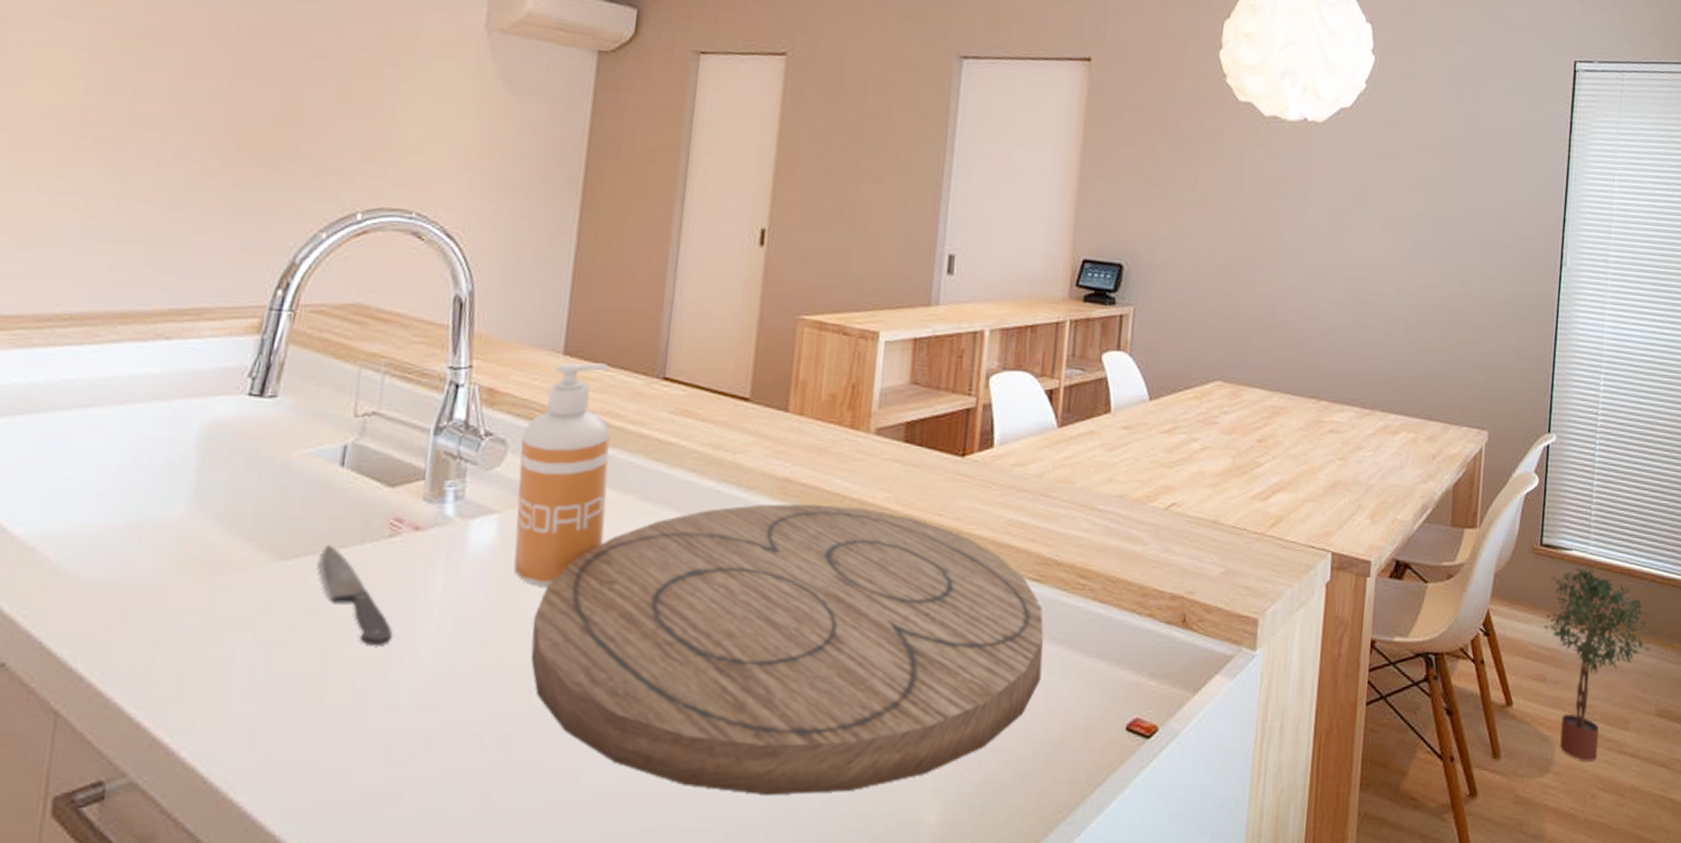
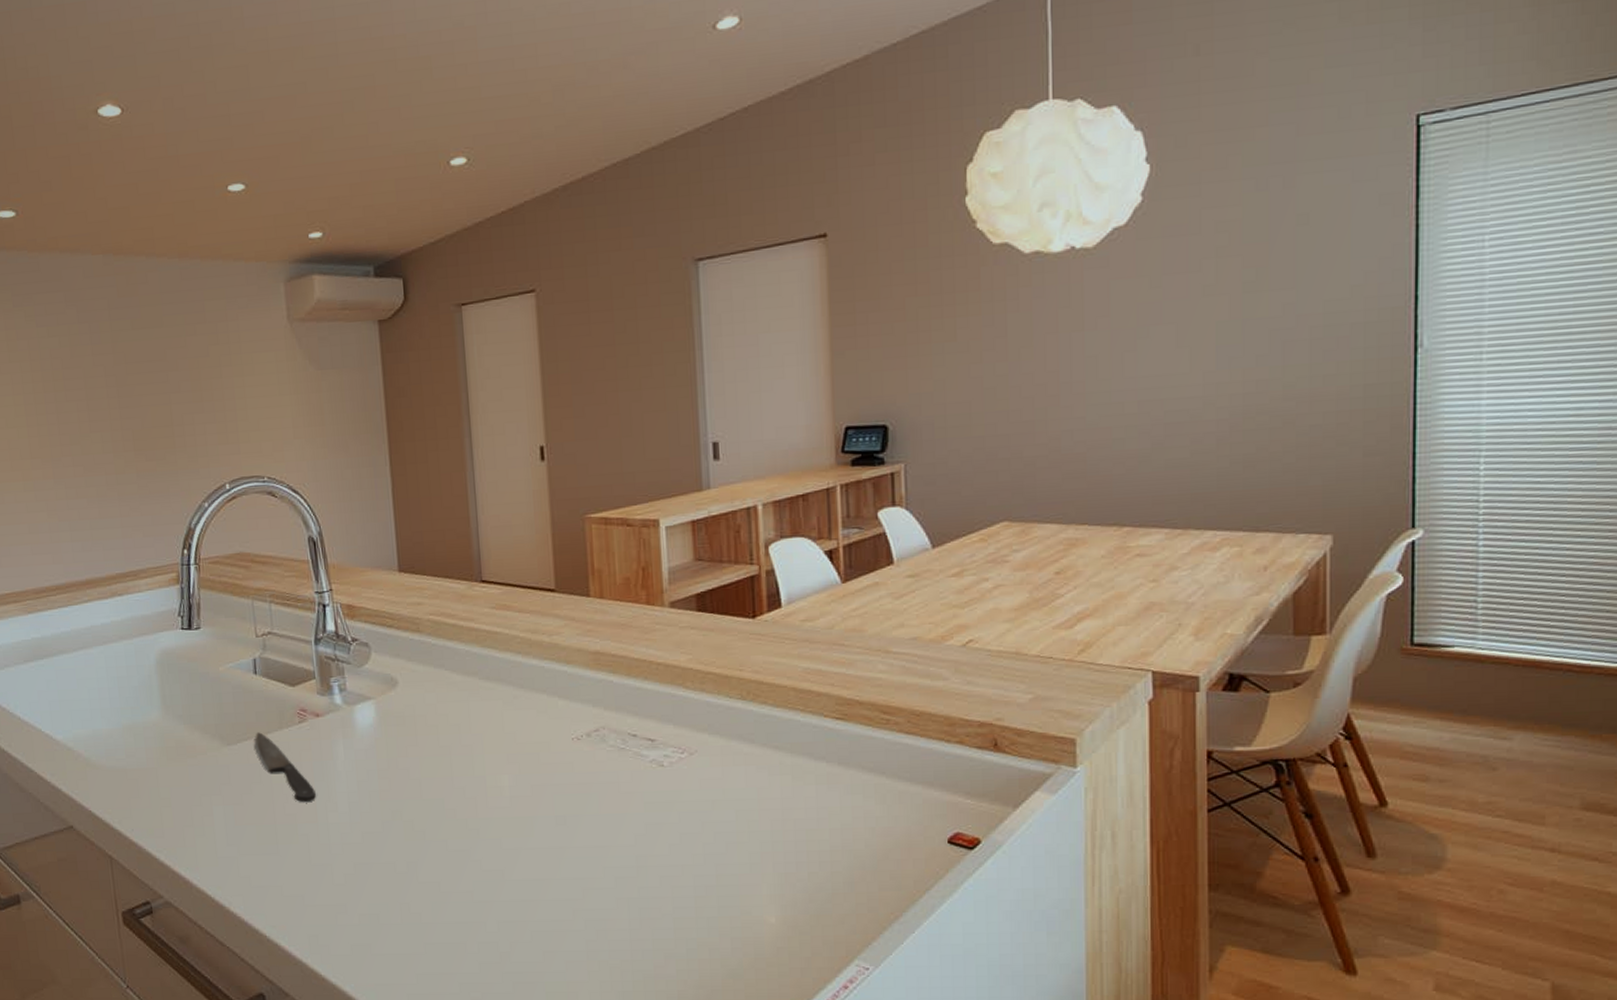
soap dispenser: present [513,361,611,587] -> none [379,575,458,752]
cutting board: present [531,503,1044,796] -> none [415,670,857,904]
potted tree: present [1543,568,1650,761] -> none [1421,664,1570,858]

